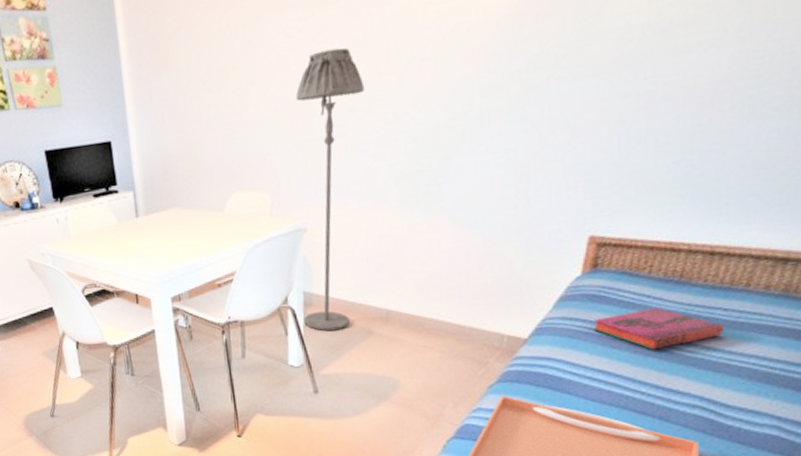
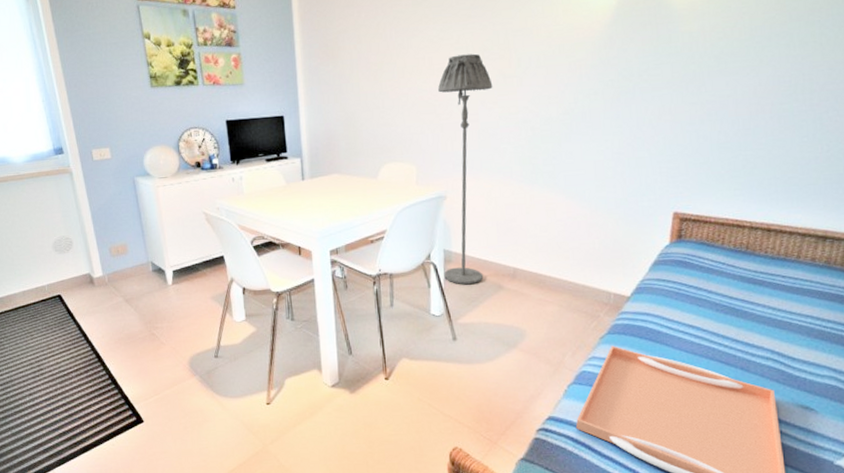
hardback book: present [593,307,724,350] -> none [682,273,784,309]

